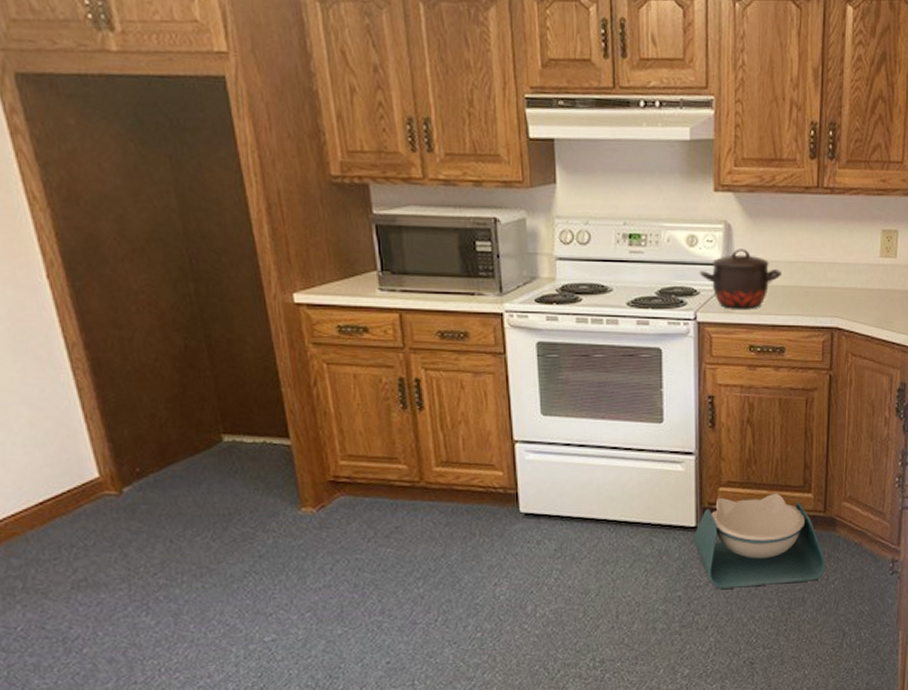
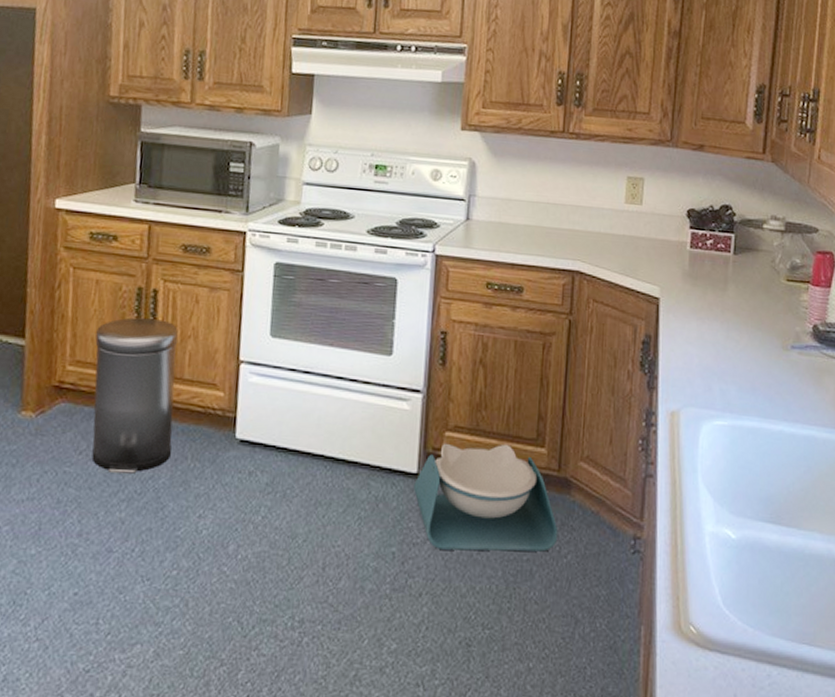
pedal bin: none [363,408,459,556] -> present [91,317,178,475]
cooking pot: present [699,248,781,308] -> none [441,185,523,245]

